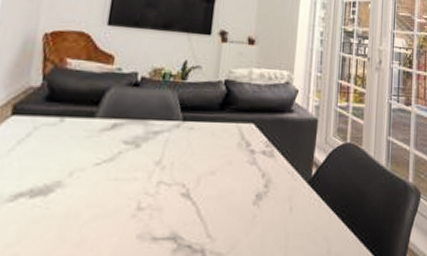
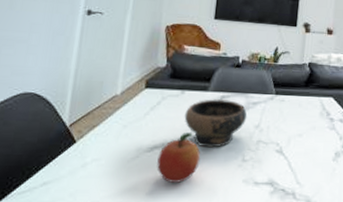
fruit: none [21,174,82,243] -> present [157,133,201,183]
bowl: none [62,127,146,193] -> present [184,98,248,148]

